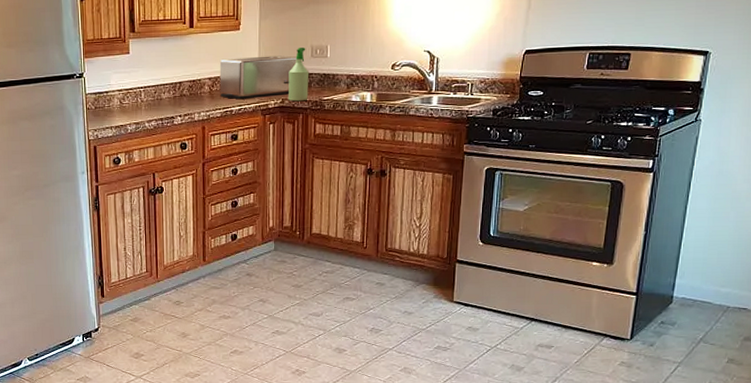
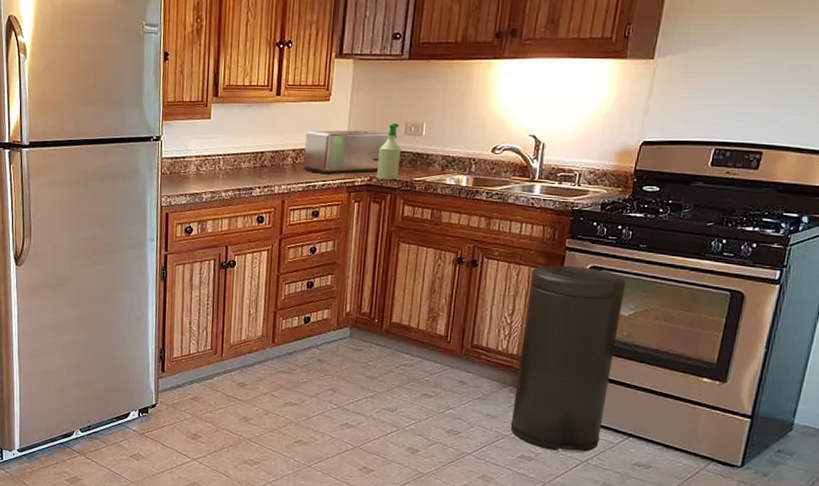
pedal bin: none [426,169,520,340] -> present [510,265,626,454]

